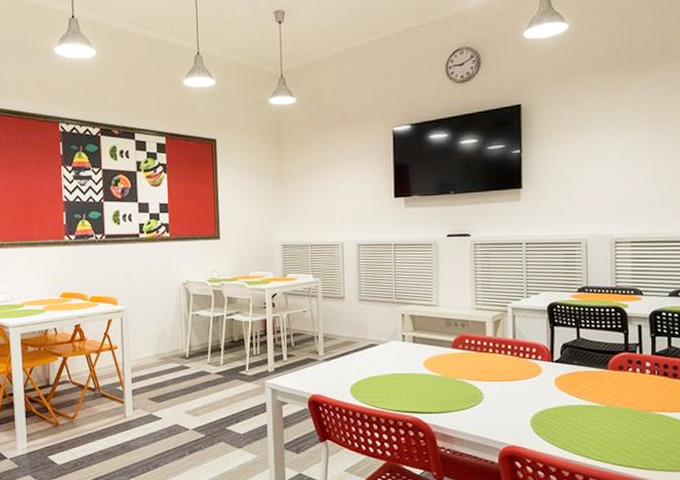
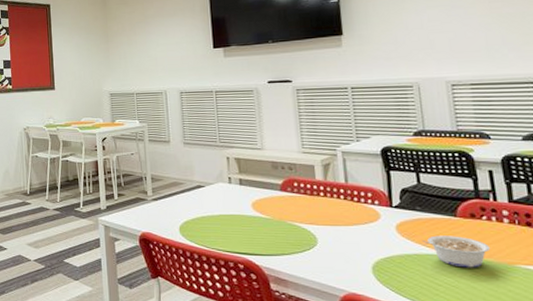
legume: none [577,387,633,417] -> present [423,235,491,268]

